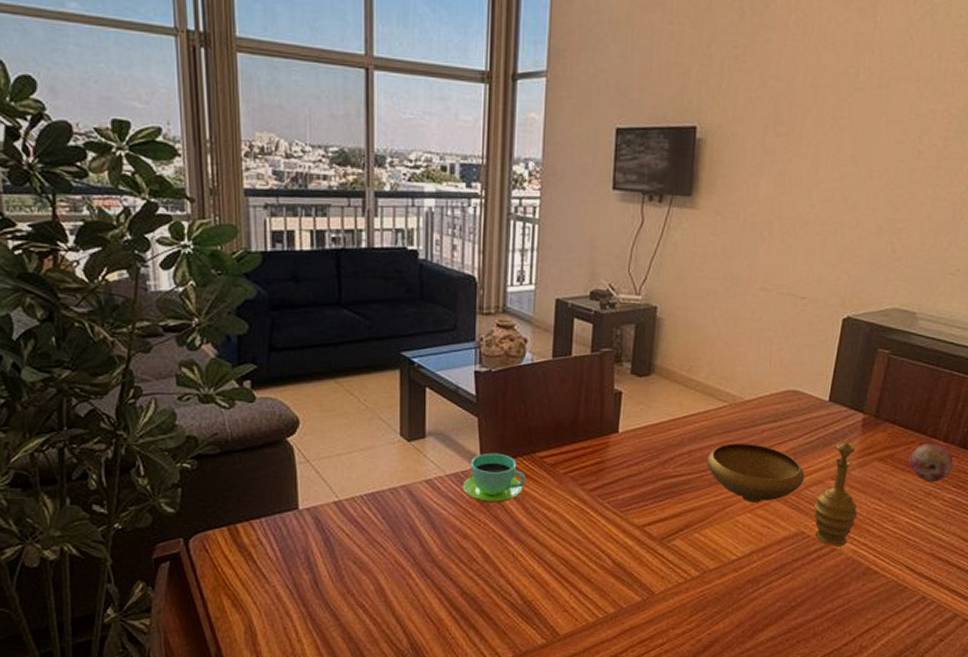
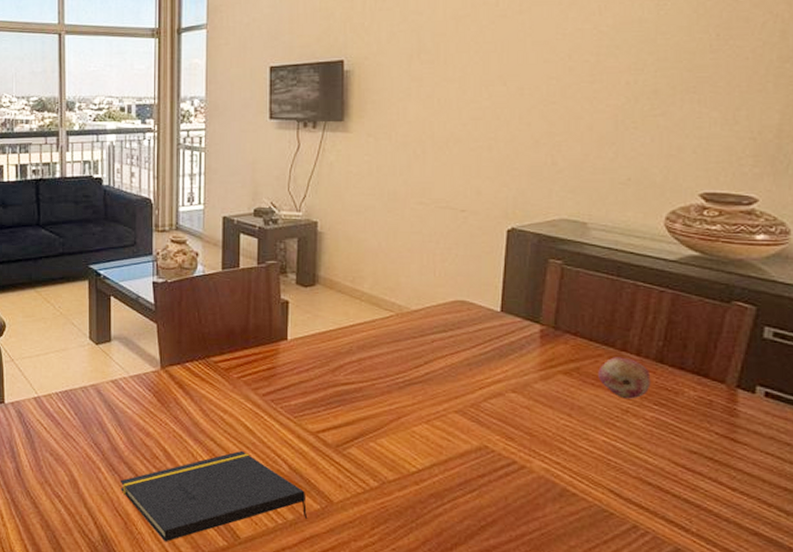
notepad: none [432,547,629,645] -> present [119,450,308,542]
cup: present [462,452,527,503] -> none [144,356,203,404]
decorative bowl: present [707,442,857,546] -> none [378,352,545,464]

